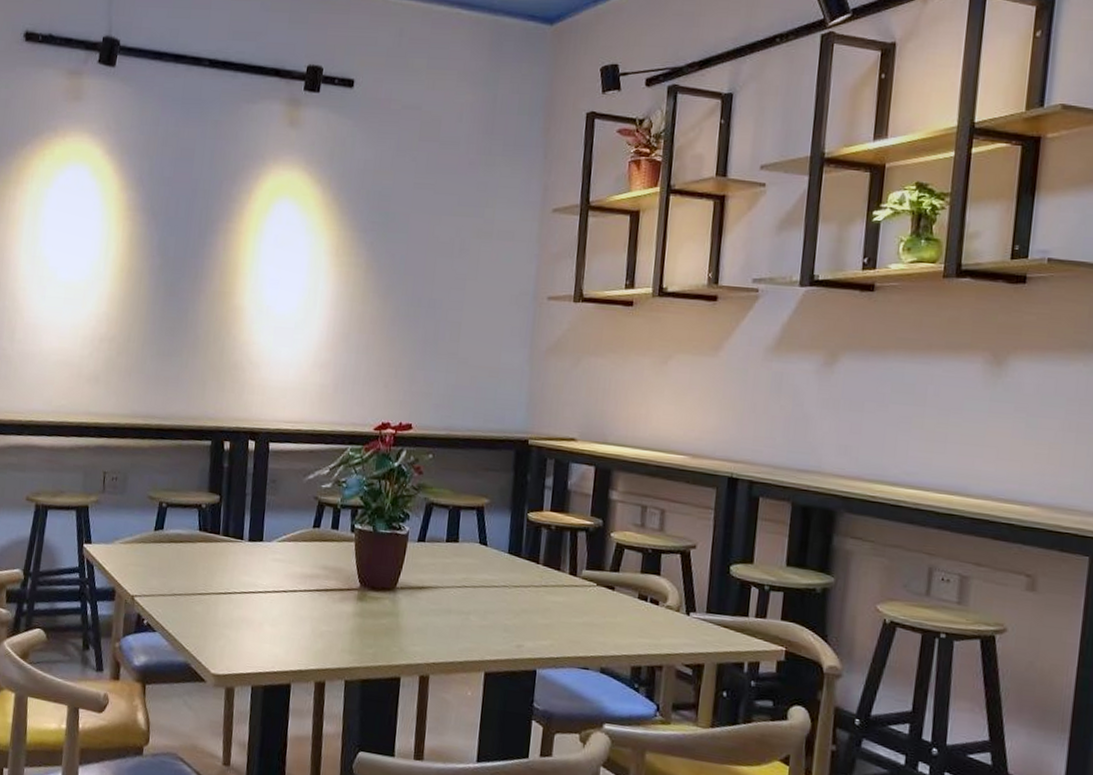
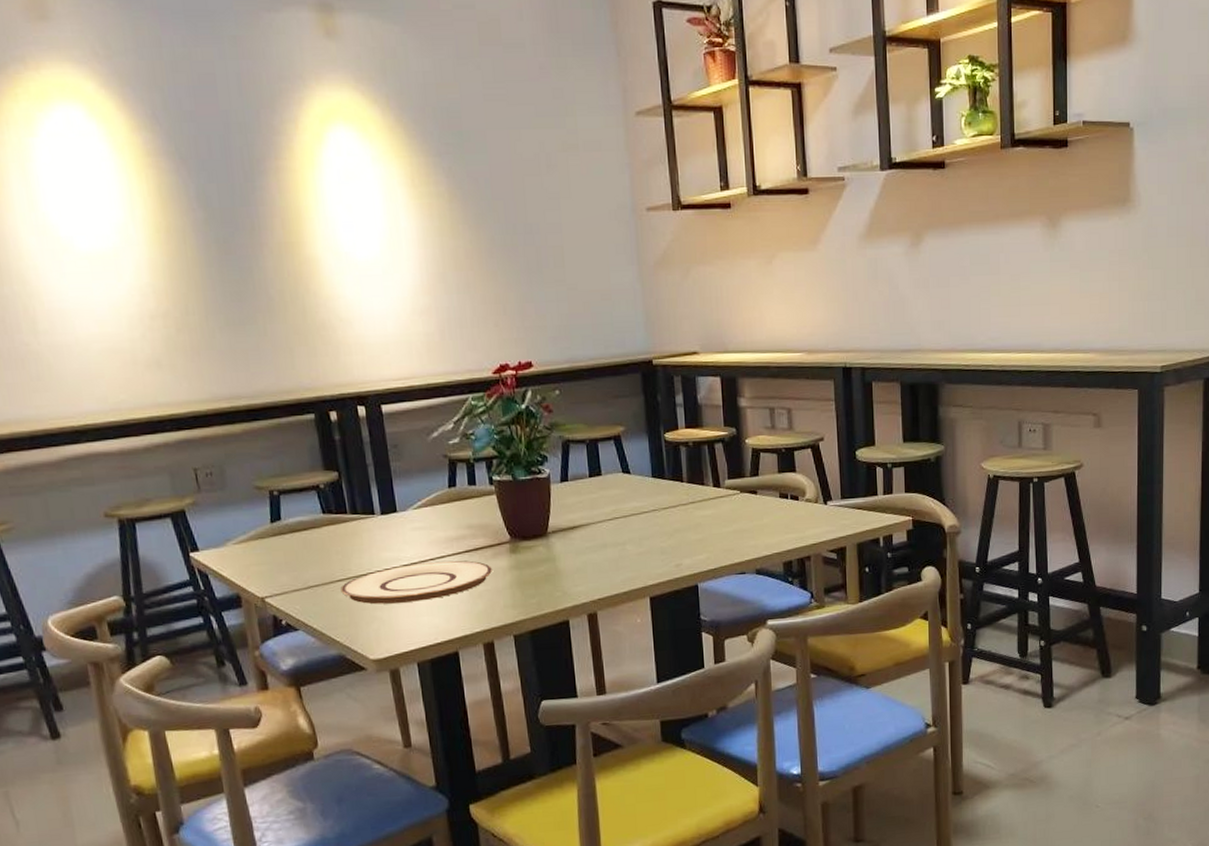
plate: none [199,591,337,629] -> present [340,560,492,605]

